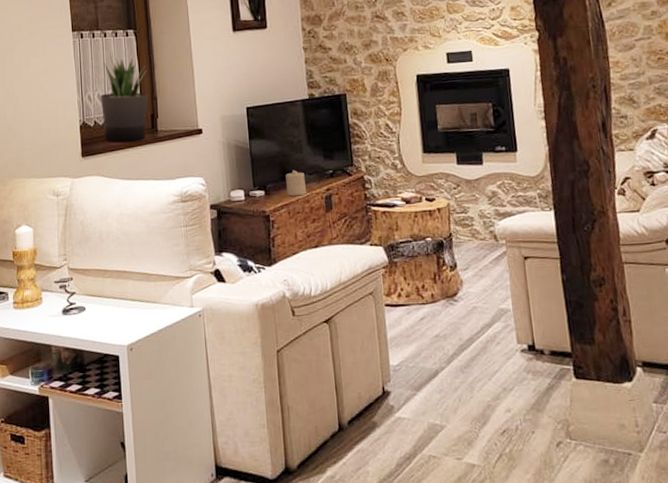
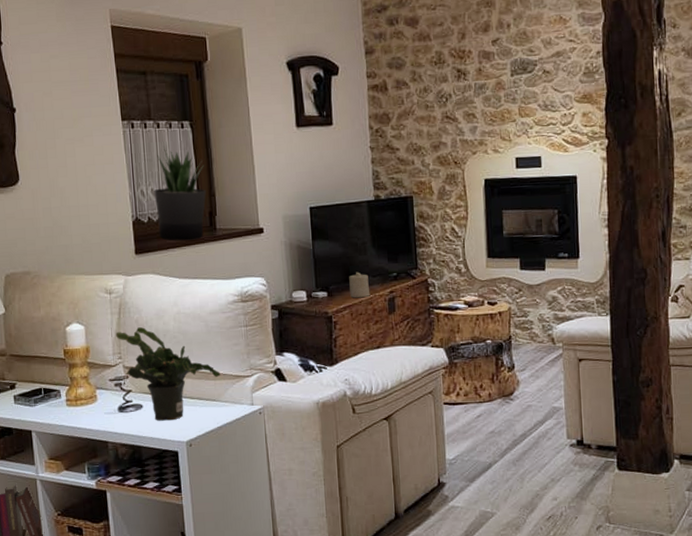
potted plant: none [62,228,161,324] -> present [116,327,221,421]

